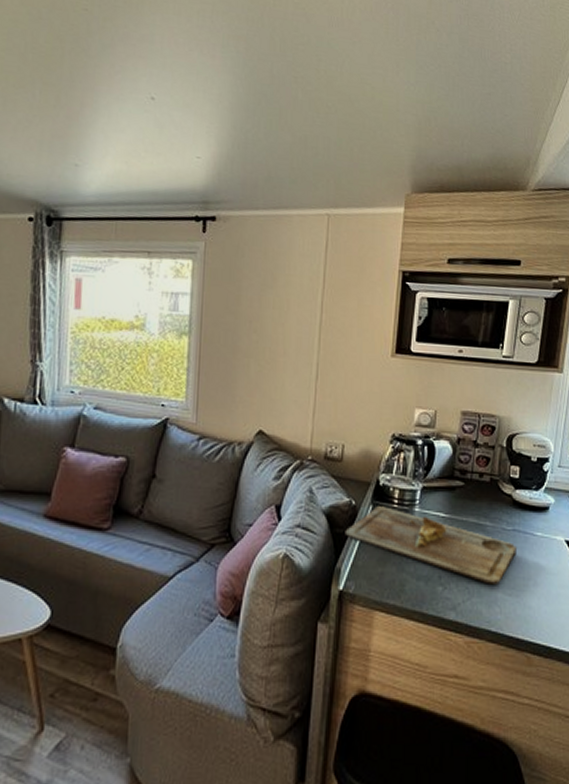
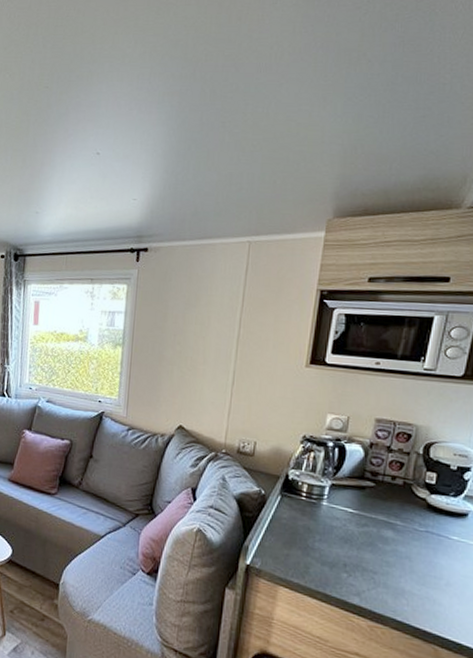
cutting board: present [345,506,517,585] -> none [253,497,429,579]

